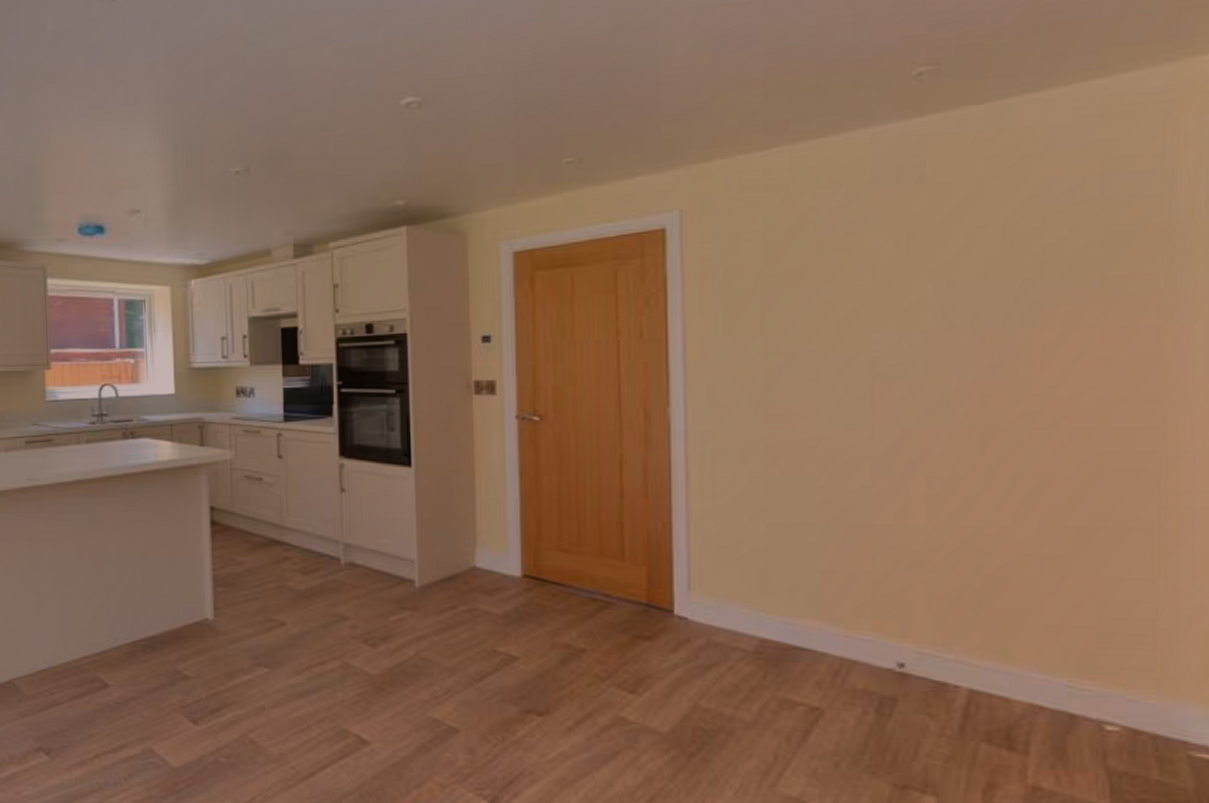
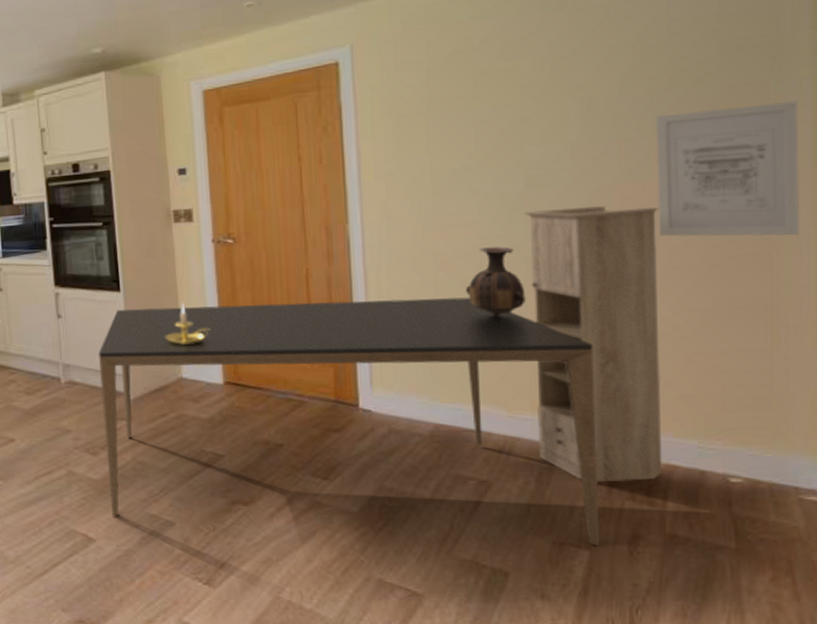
dining table: none [383,486,950,793] -> present [98,297,600,546]
candle holder: none [458,484,511,530] -> present [165,303,212,345]
vase: none [801,442,870,519] -> present [466,246,526,315]
storage cabinet: none [871,404,1027,721] -> present [525,206,663,483]
wall art: none [1024,298,1194,450] -> present [655,101,801,237]

